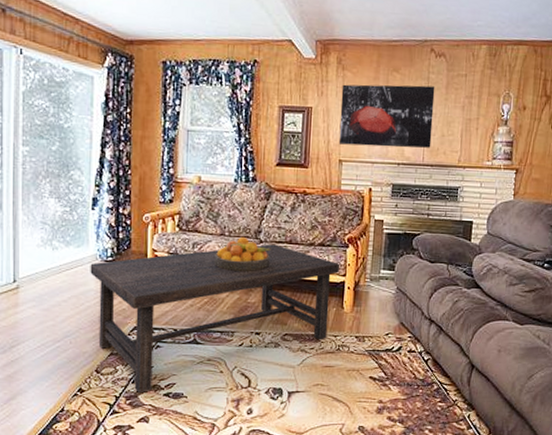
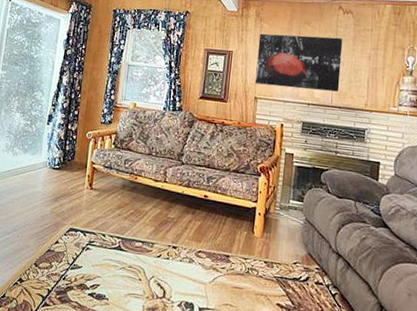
coffee table: present [90,244,340,394] -> none [39,166,253,290]
fruit bowl: present [214,236,271,271] -> none [141,157,191,190]

